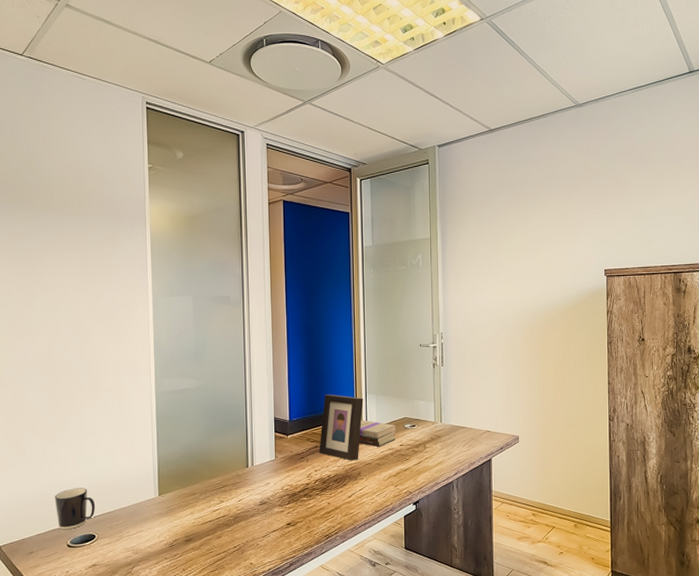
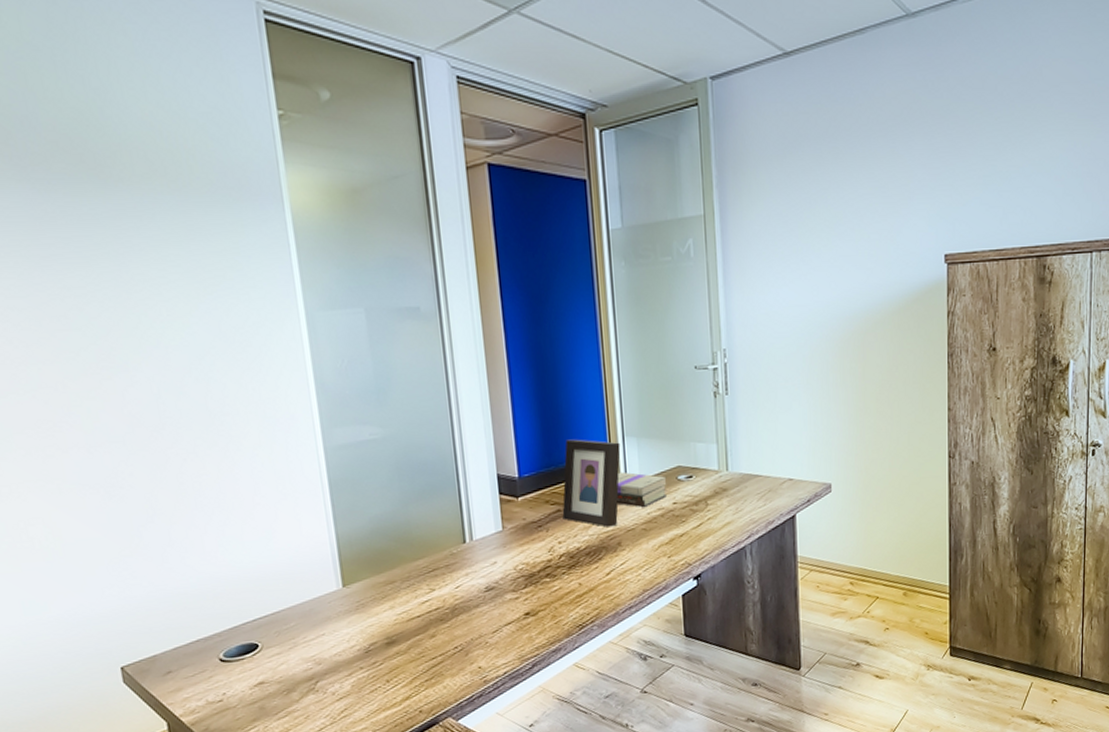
mug: present [54,488,96,529] -> none [192,582,255,639]

